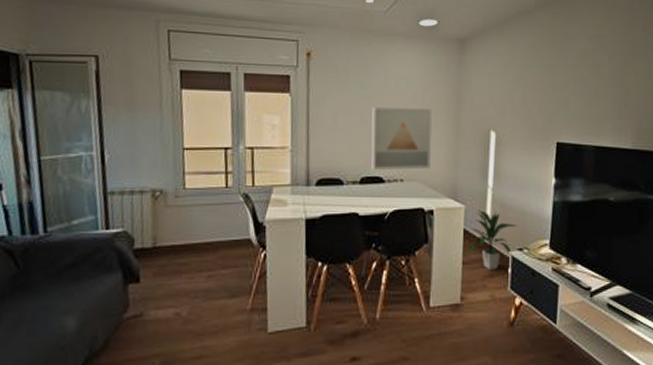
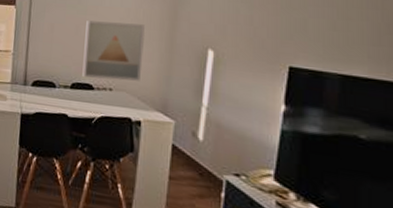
indoor plant: present [467,210,518,270] -> none [174,127,236,191]

